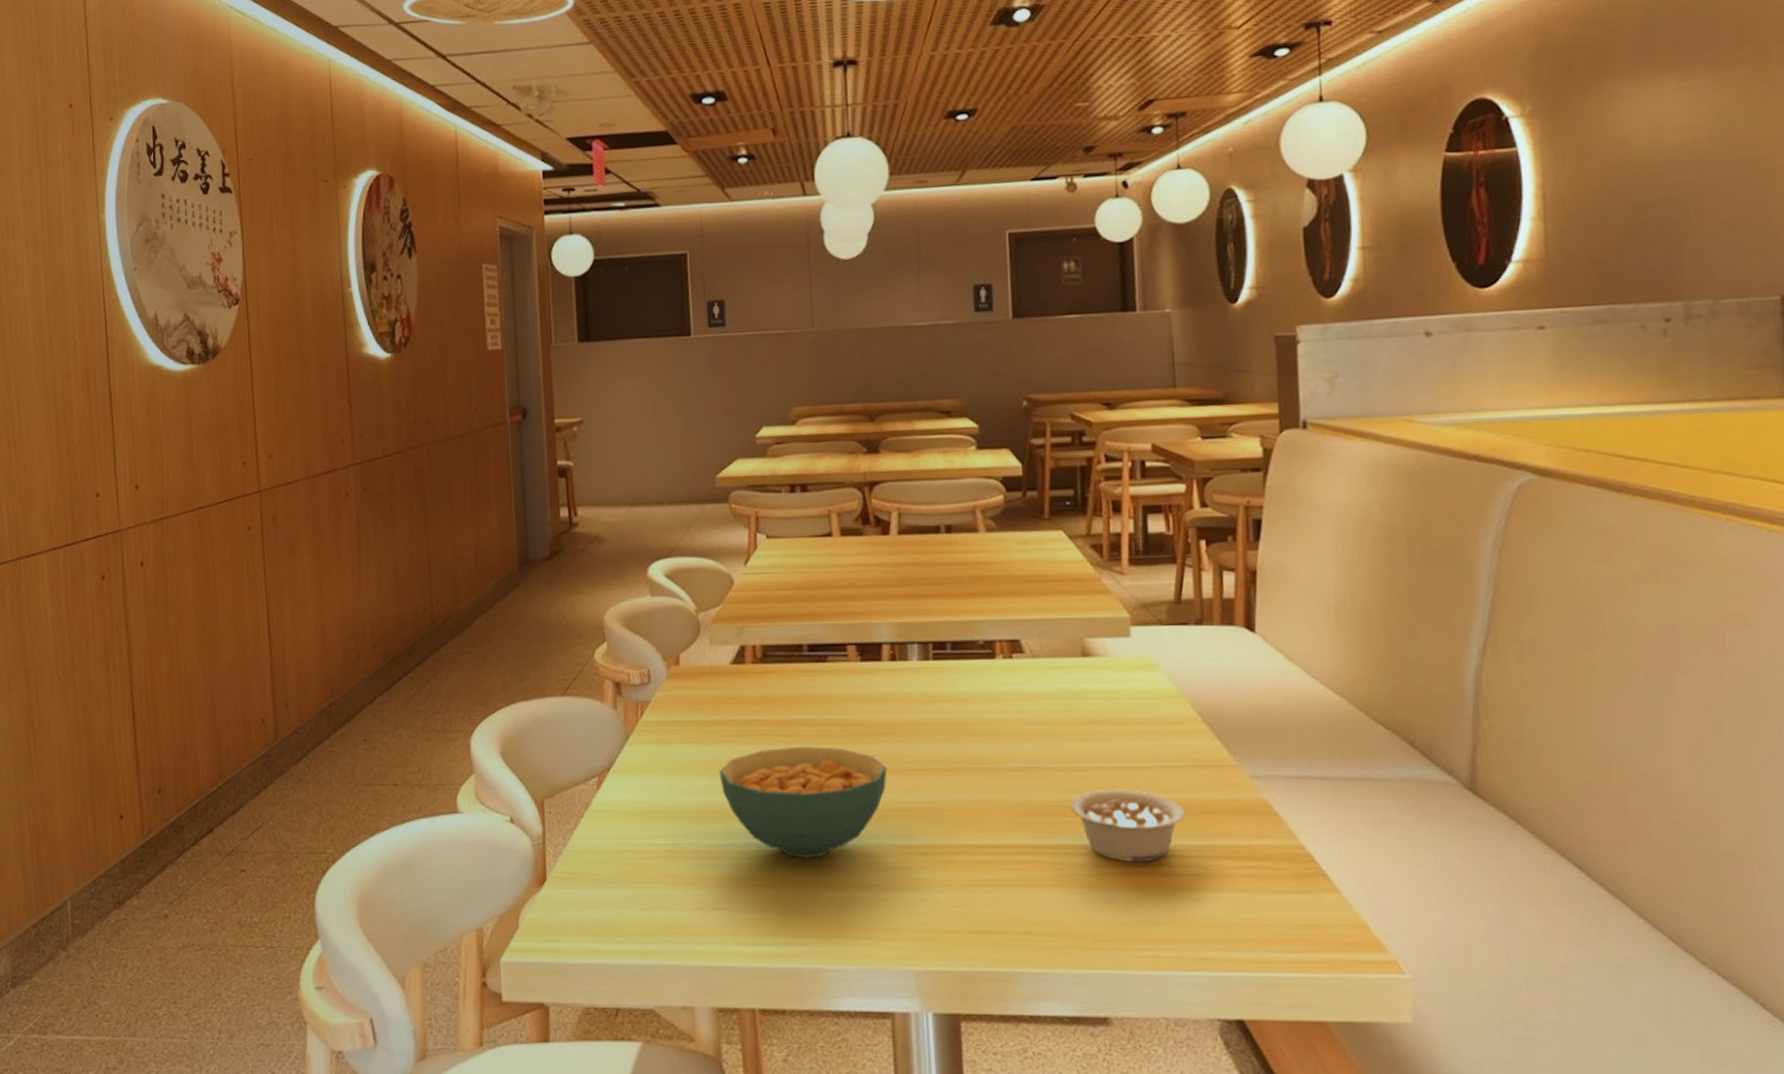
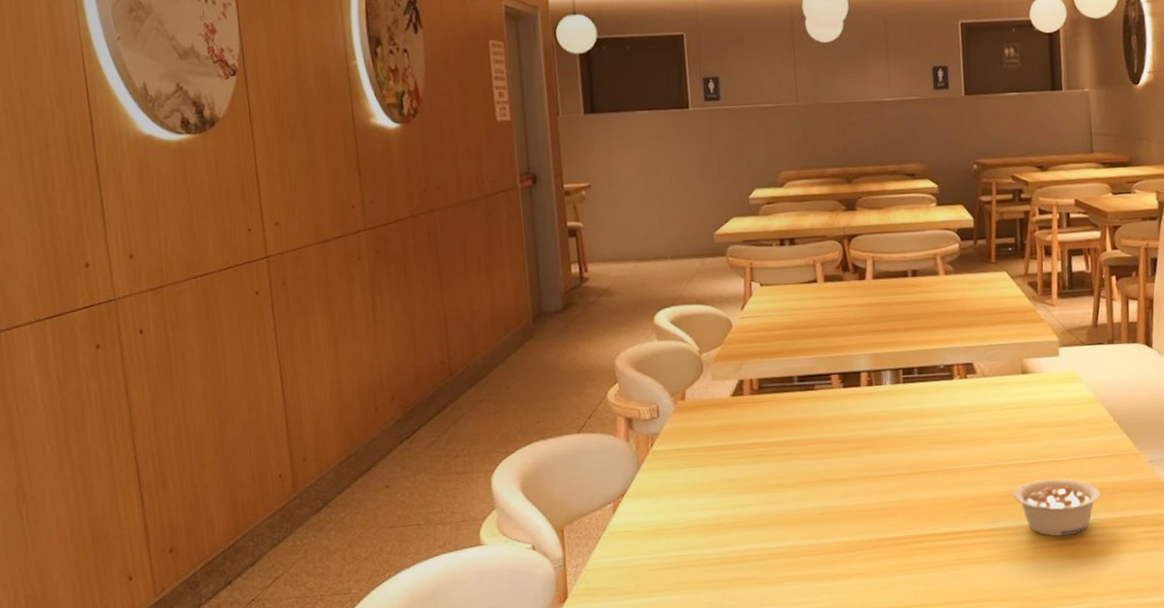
cereal bowl: present [719,746,888,858] -> none [722,462,867,558]

